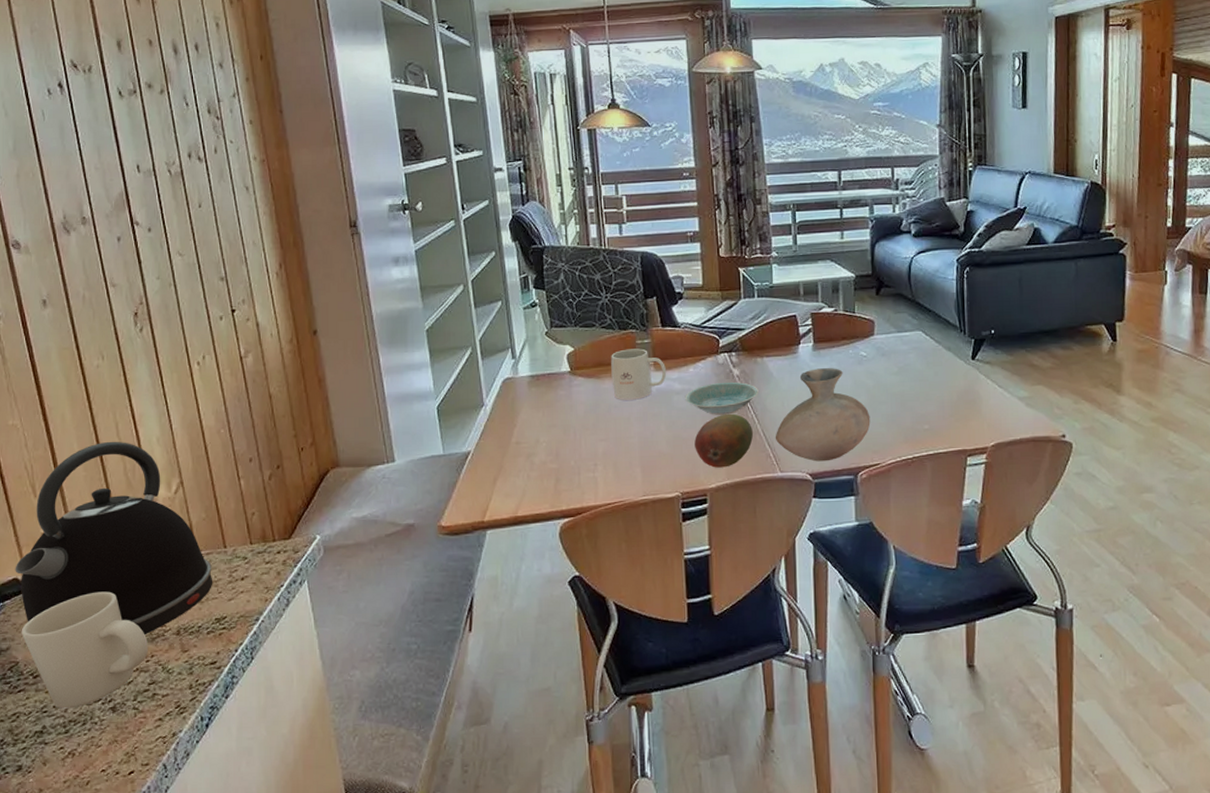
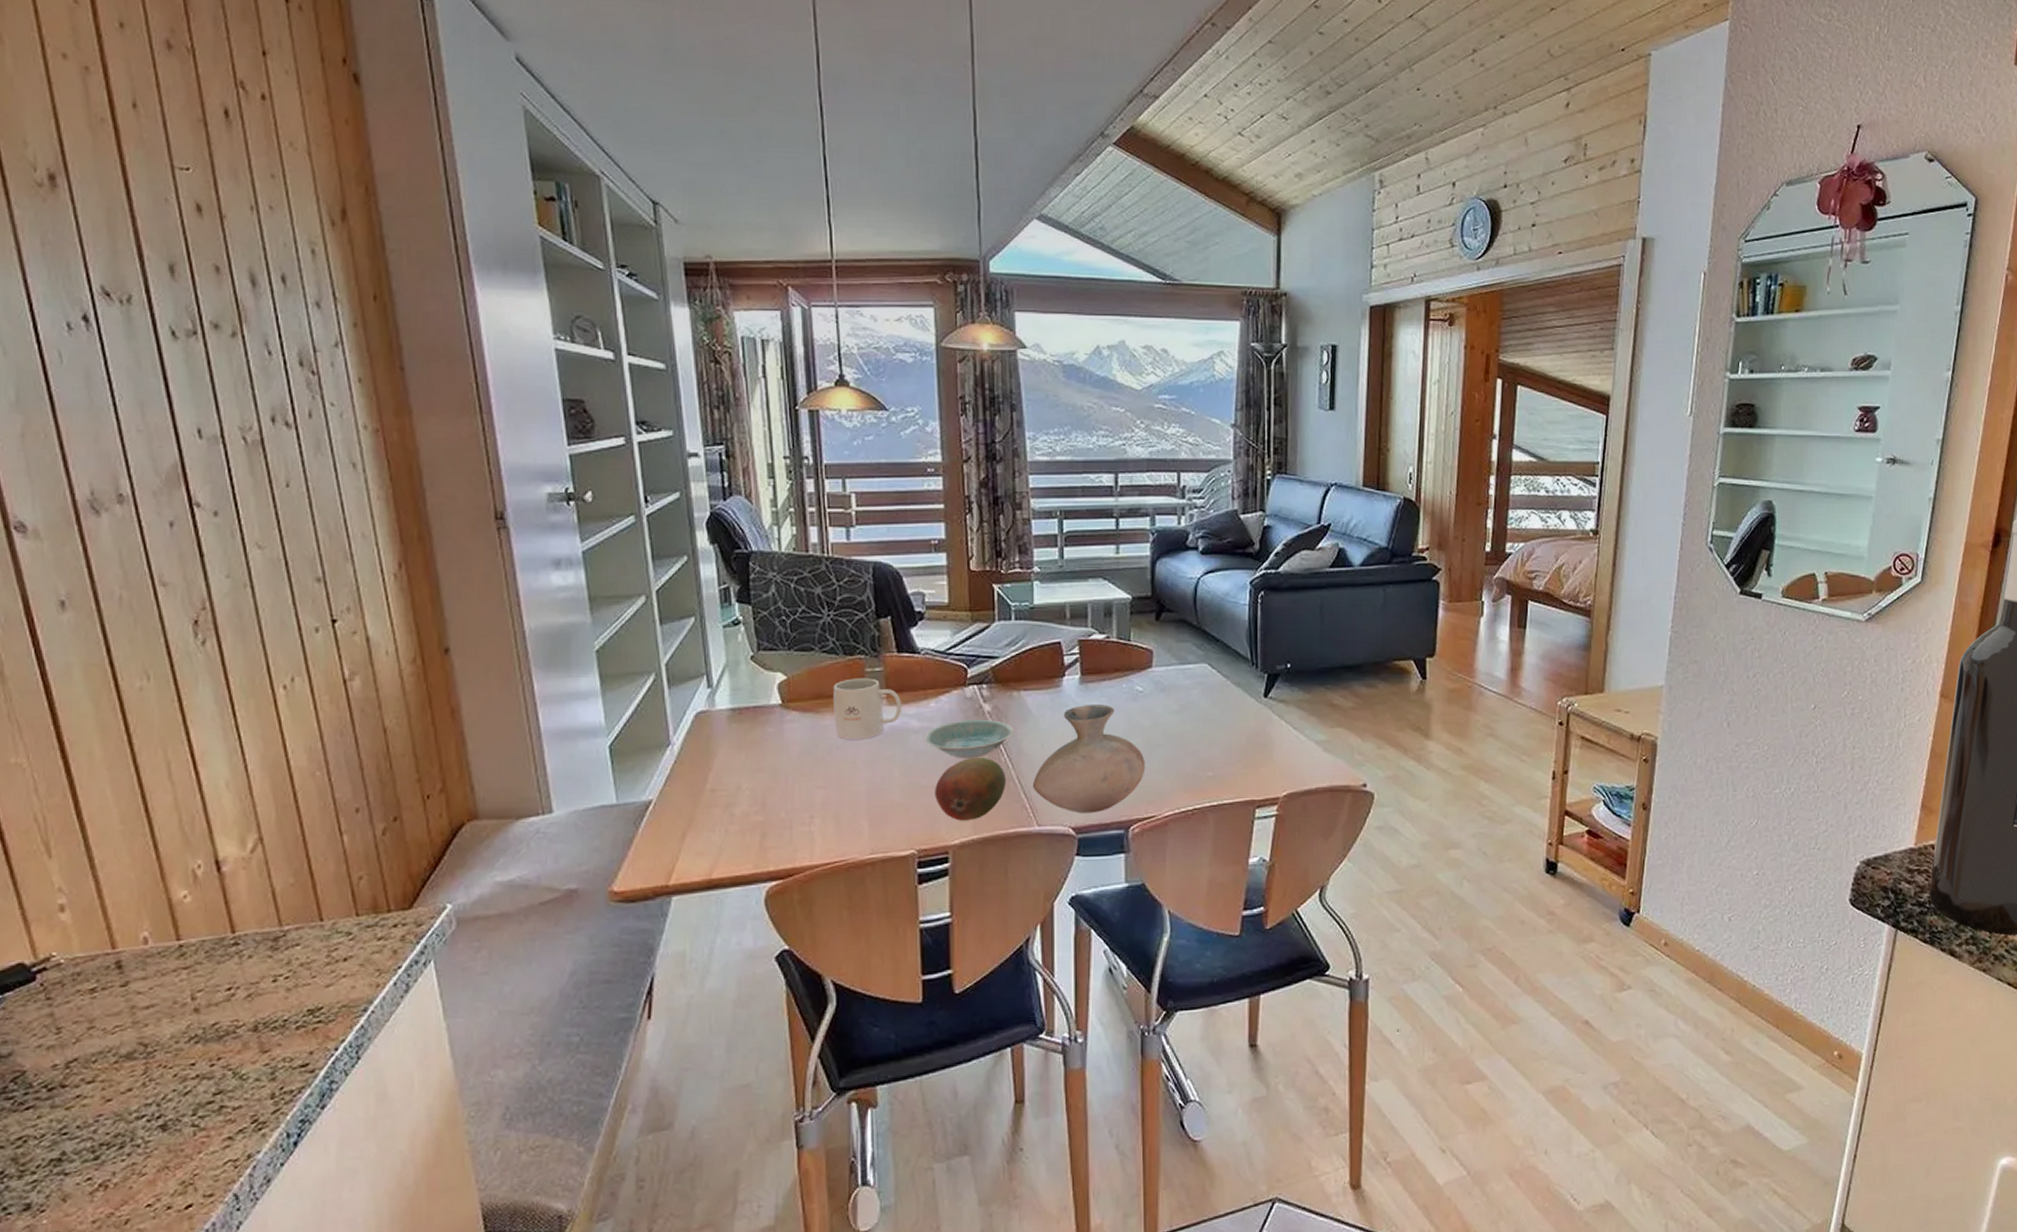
kettle: present [15,441,213,634] -> none [20,785,305,1032]
mug: present [21,591,149,709] -> none [29,978,214,1129]

